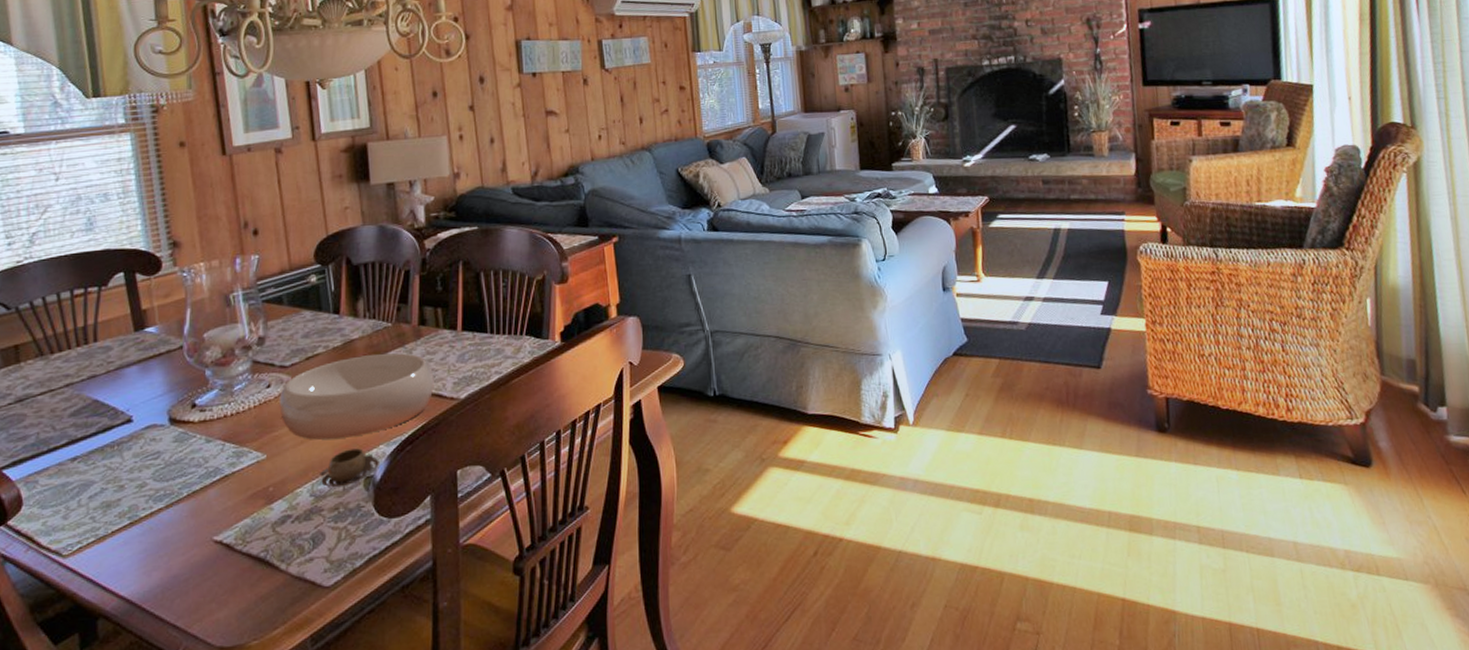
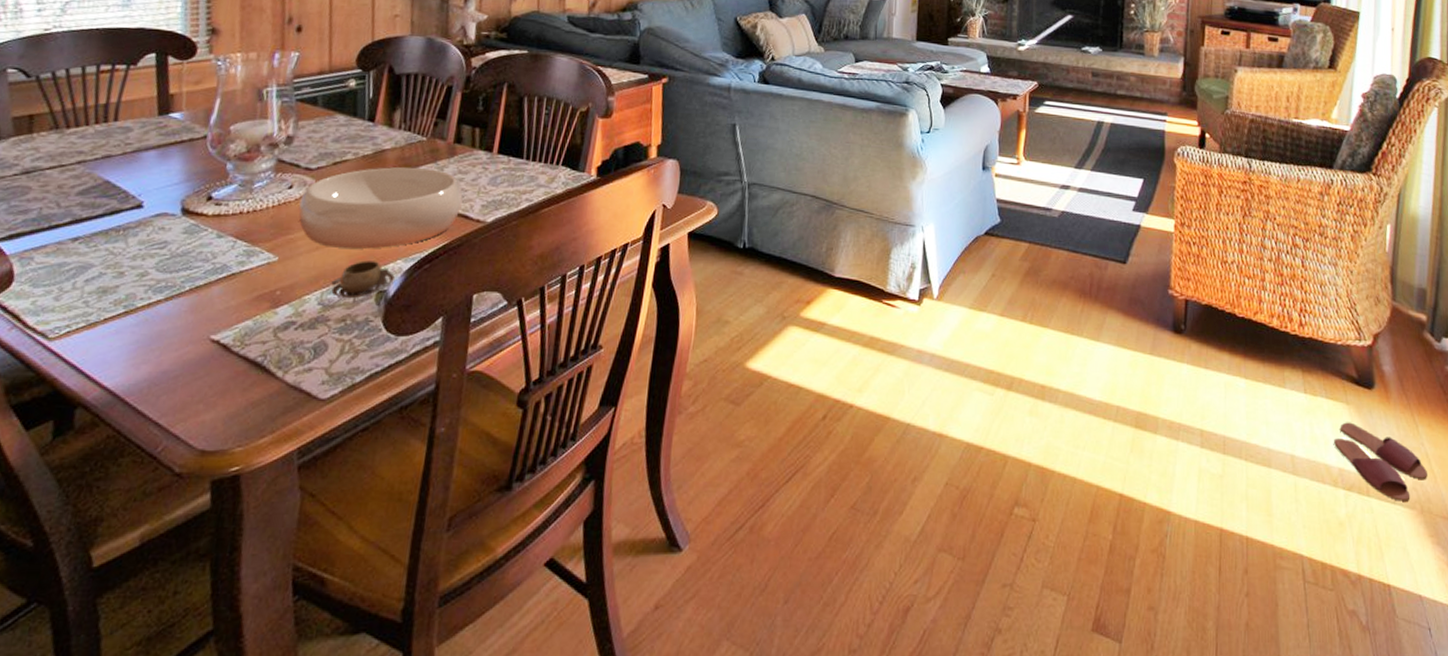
slippers: none [1336,502,1438,577] -> present [1334,422,1427,501]

